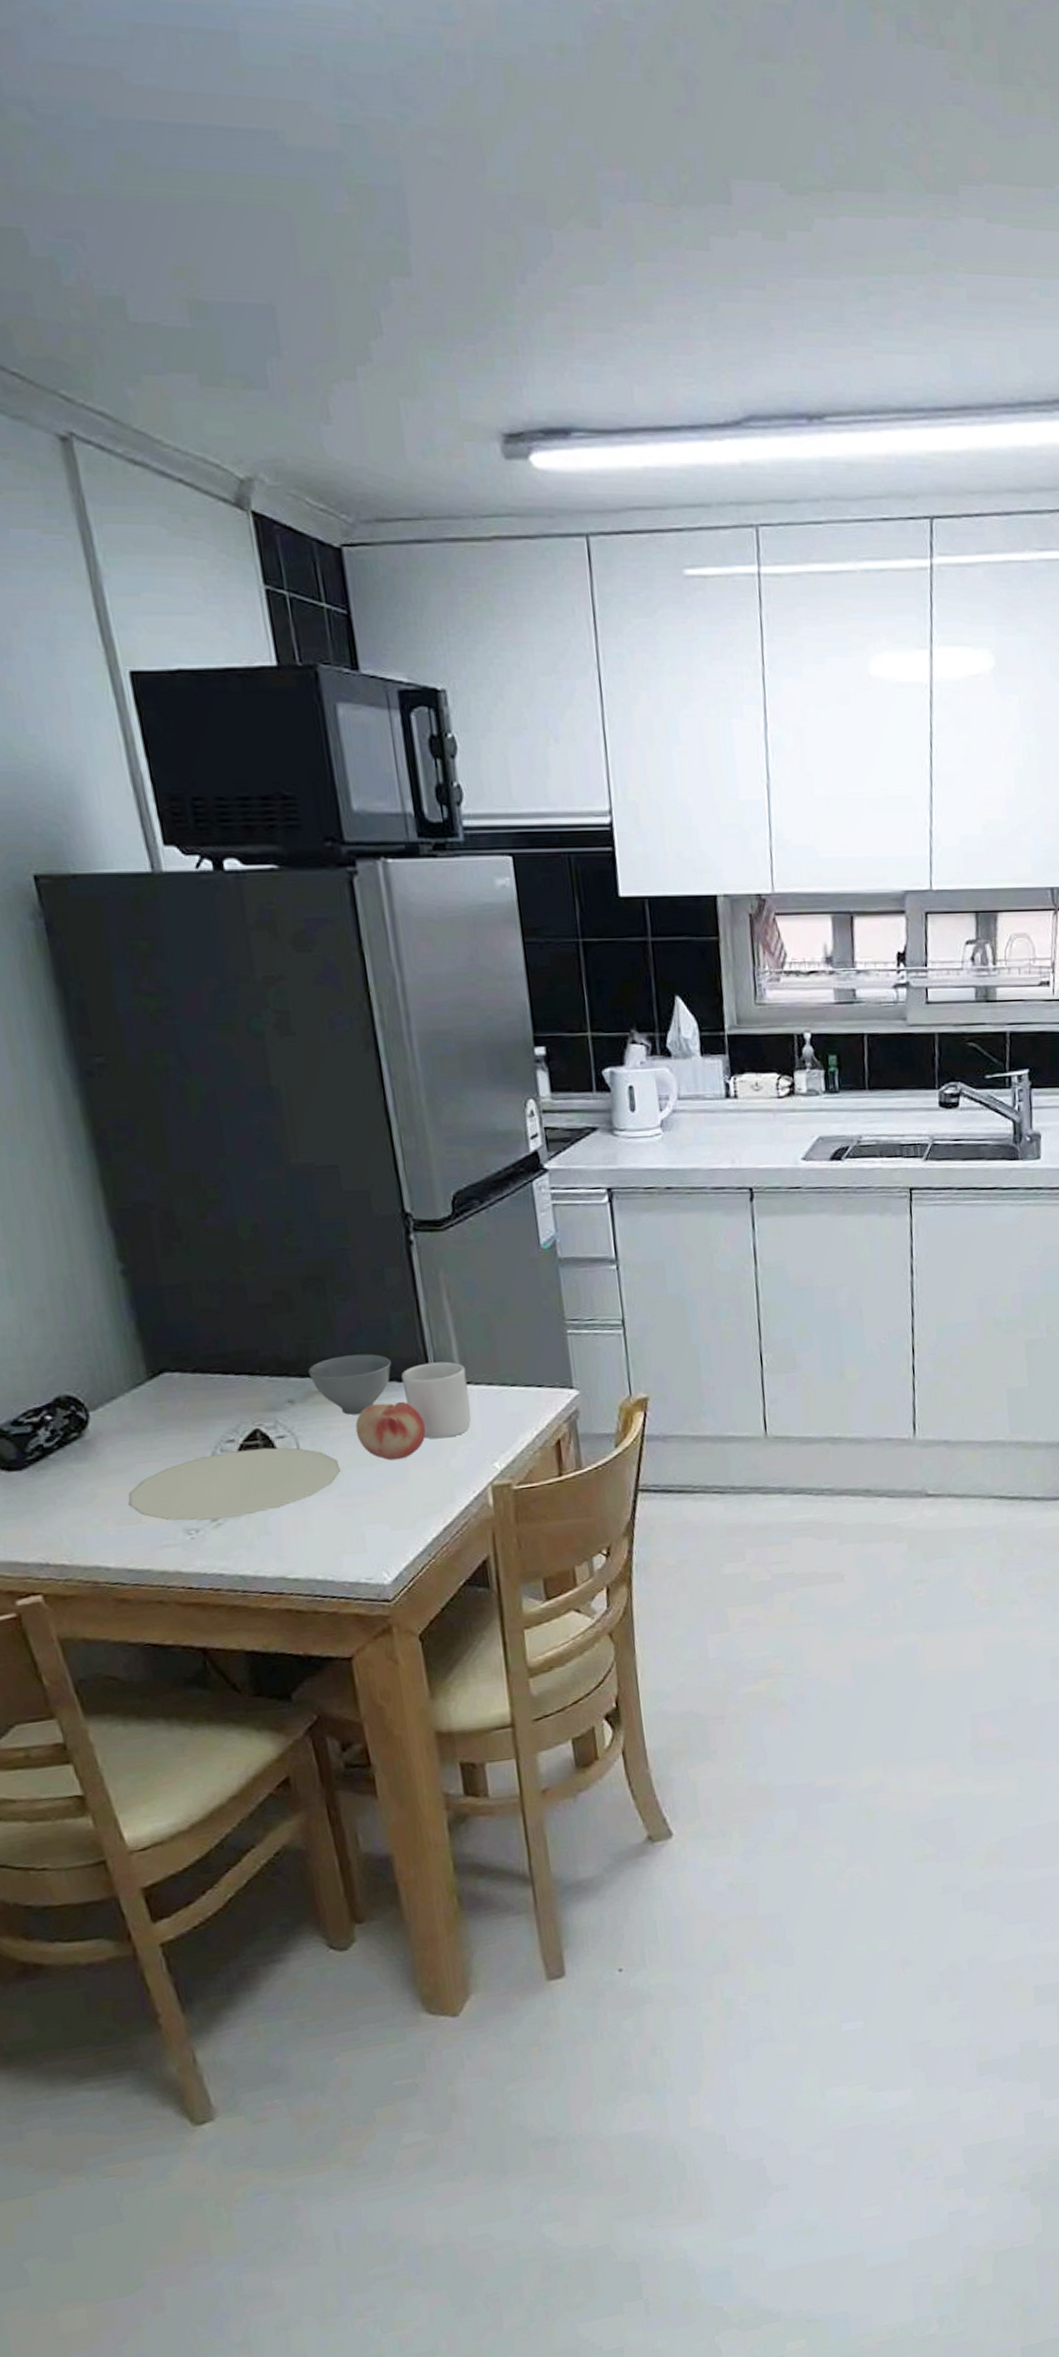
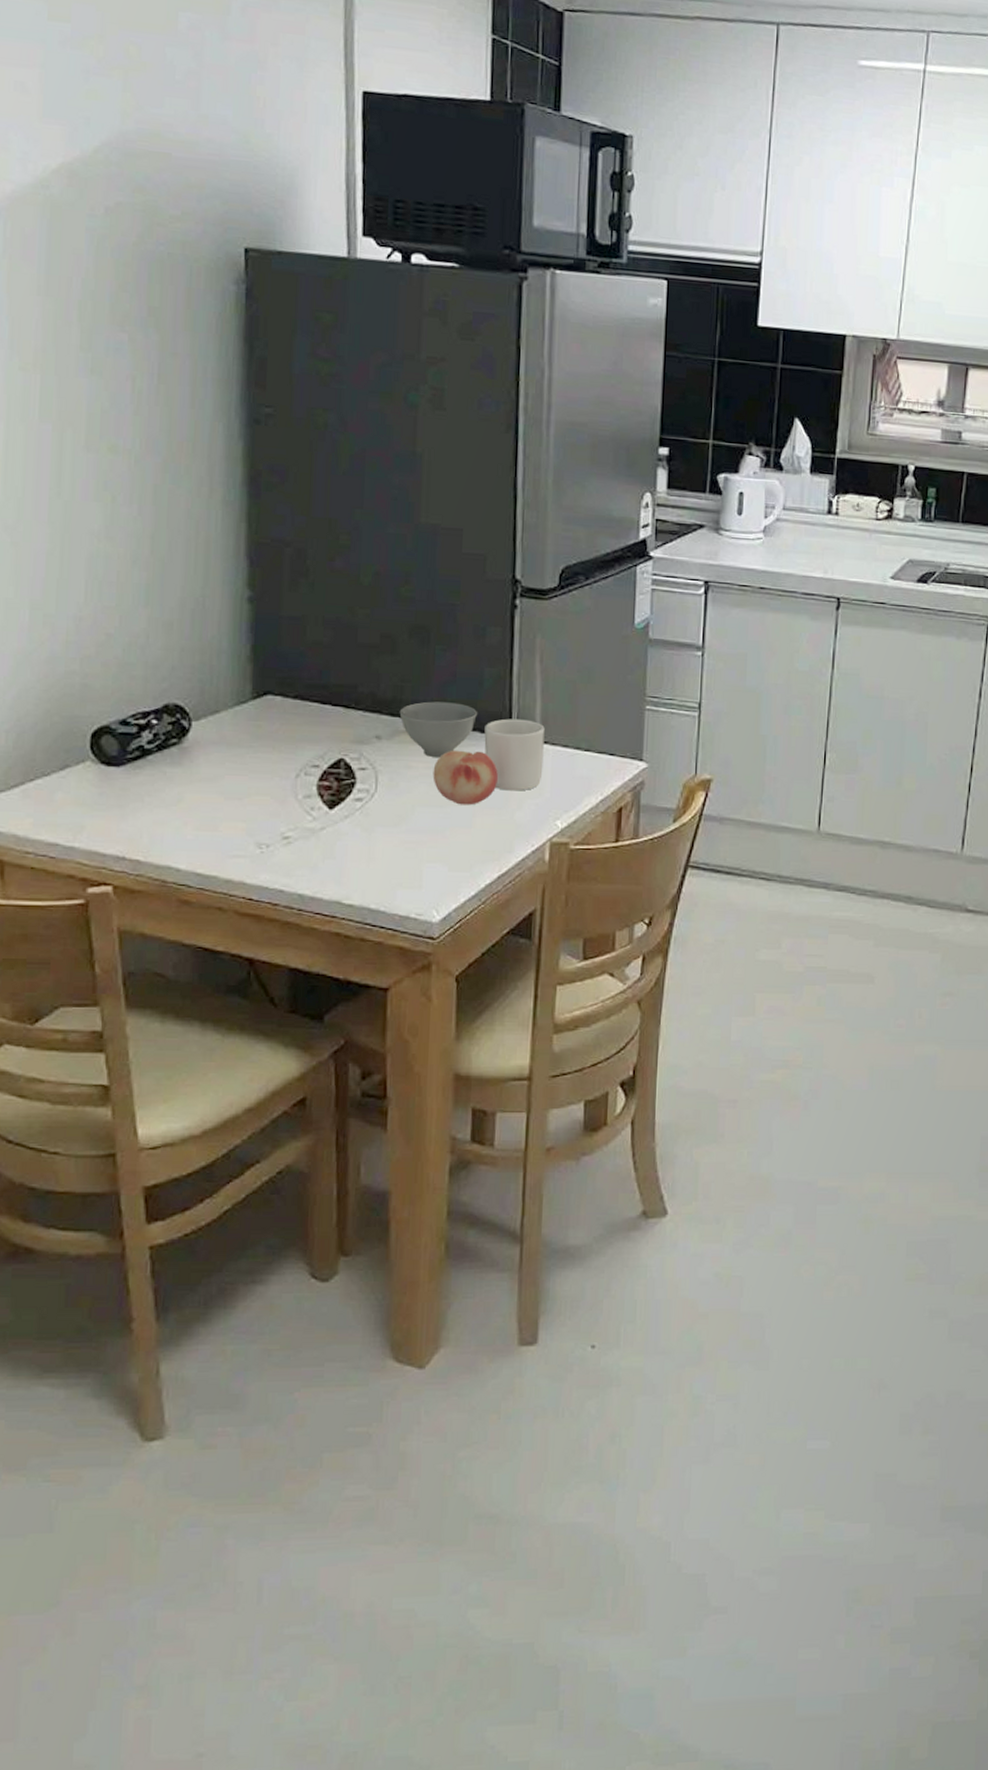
plate: present [128,1447,341,1521] -> none [210,776,412,838]

